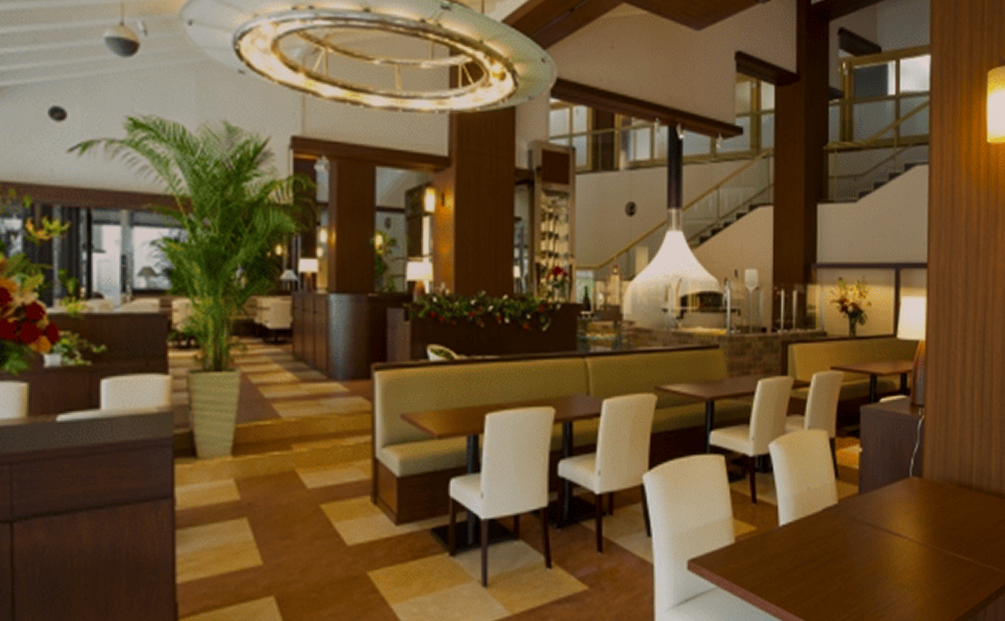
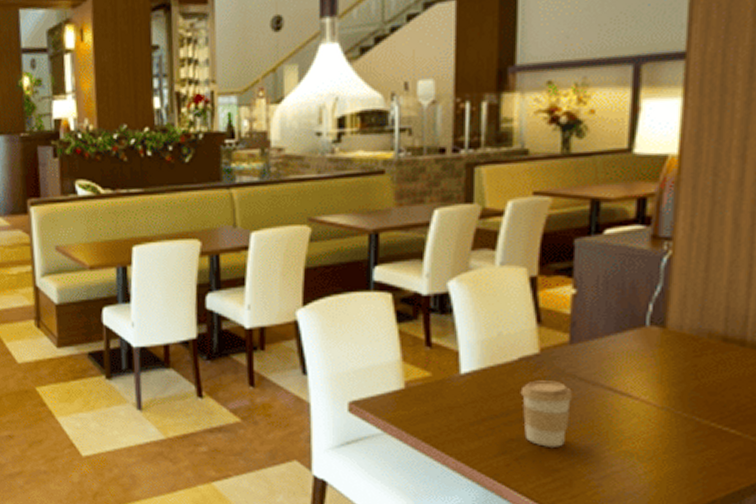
coffee cup: none [824,527,862,586] -> present [520,380,573,447]

